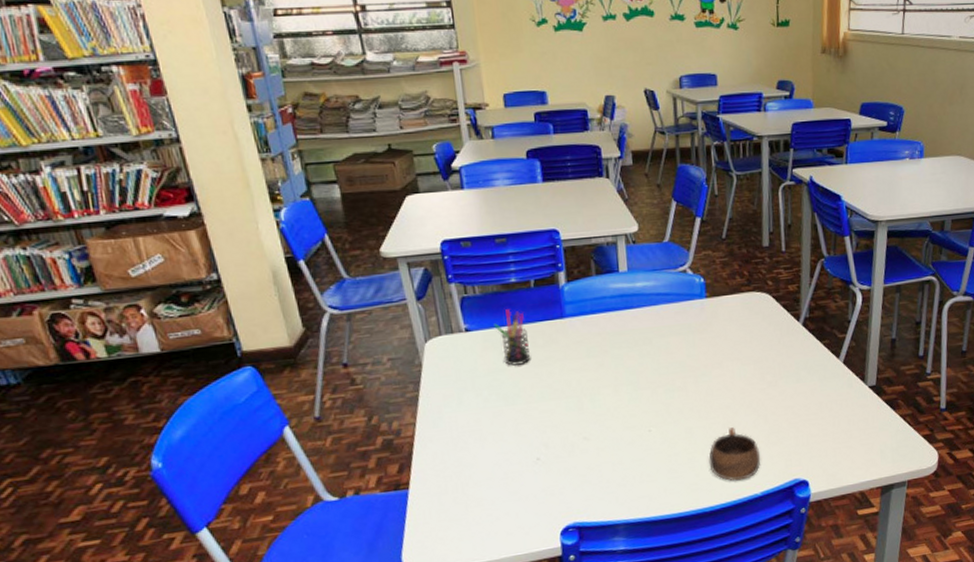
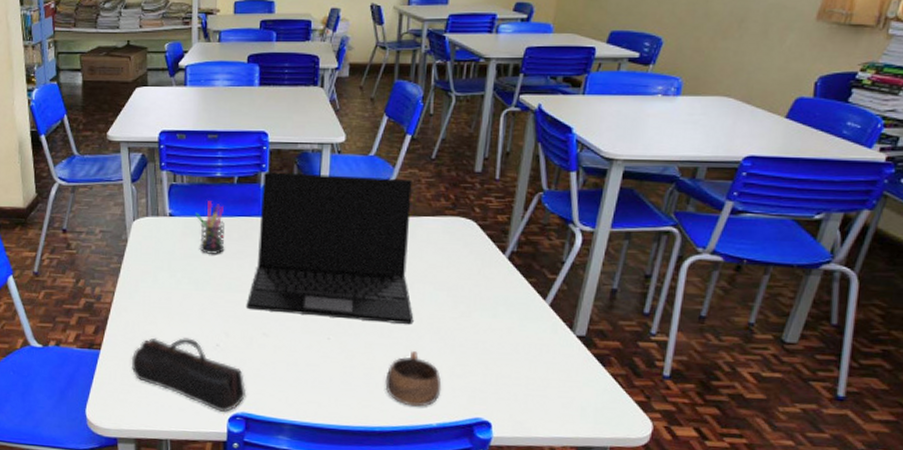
pencil case: none [445,457,576,527] -> present [131,337,246,412]
laptop: none [560,261,727,416] -> present [246,172,414,324]

